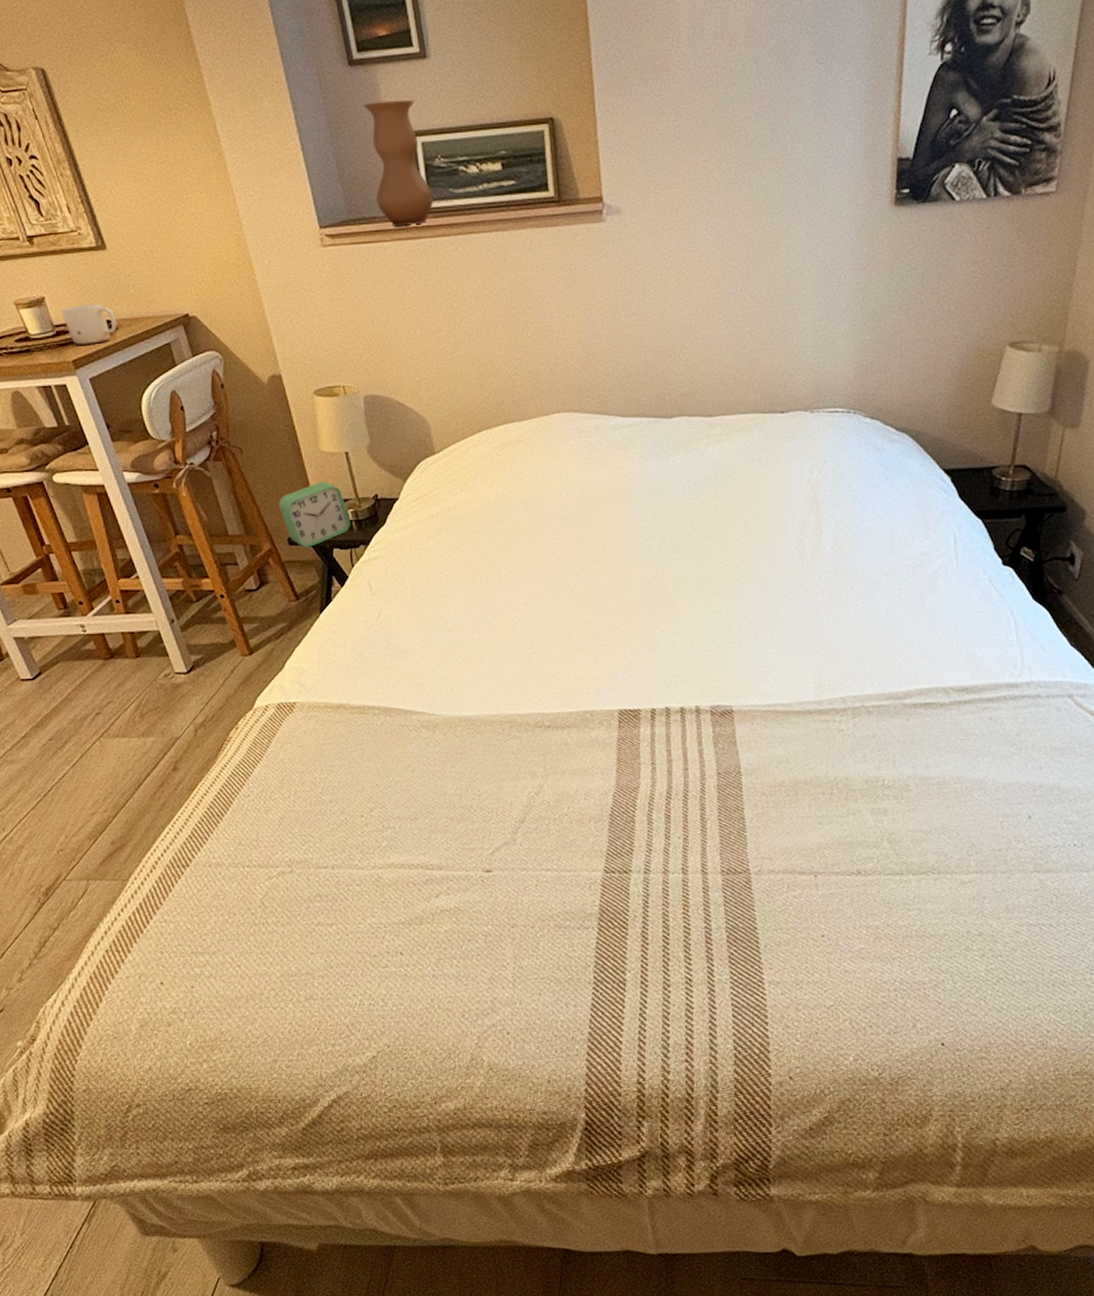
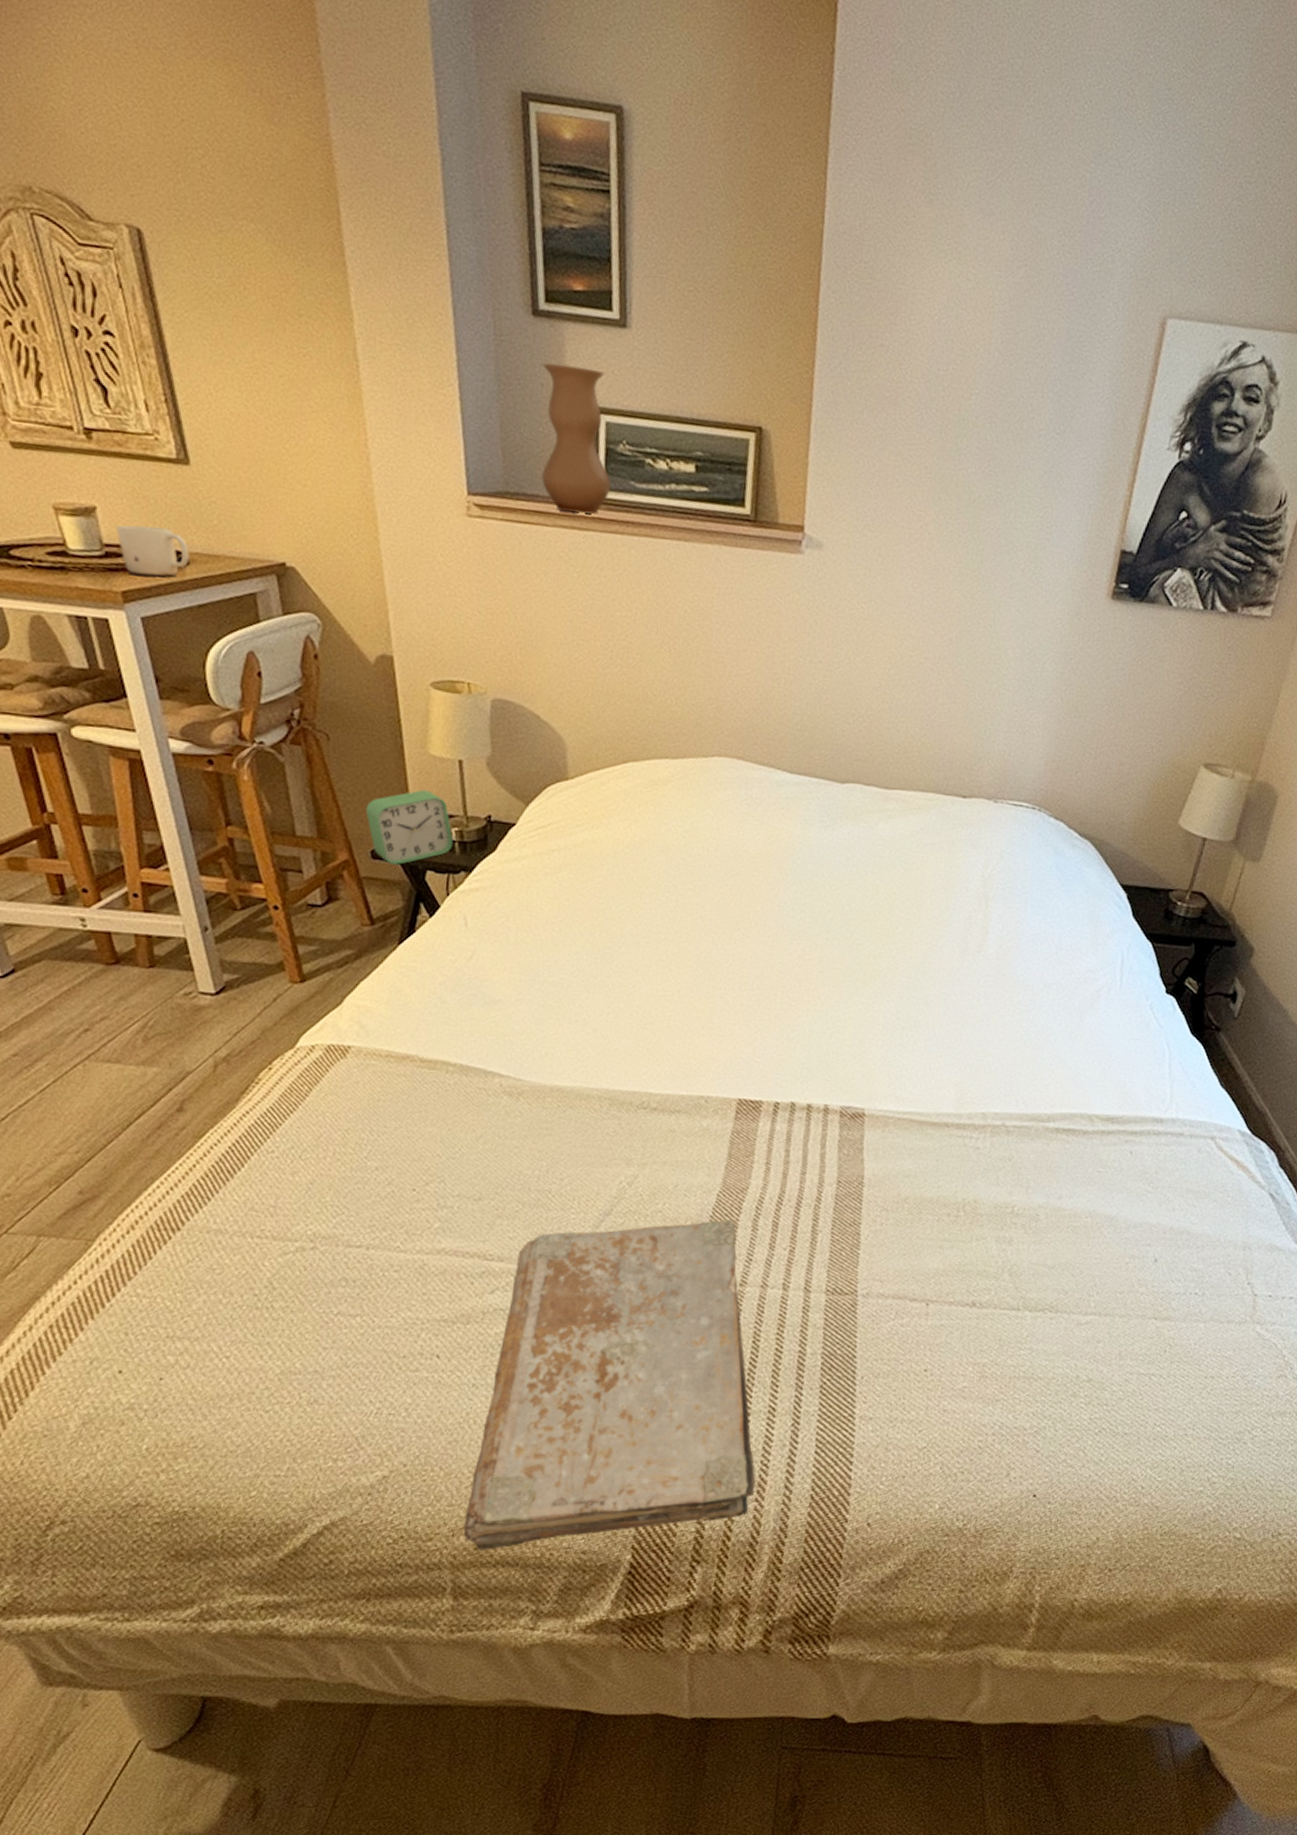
book: none [442,816,684,1115] -> present [463,1219,756,1550]

